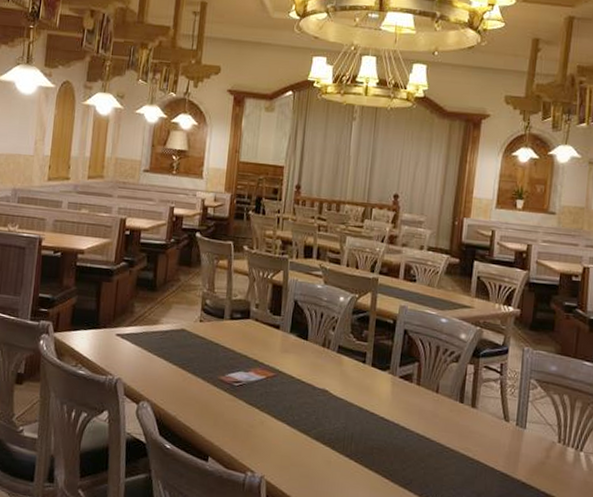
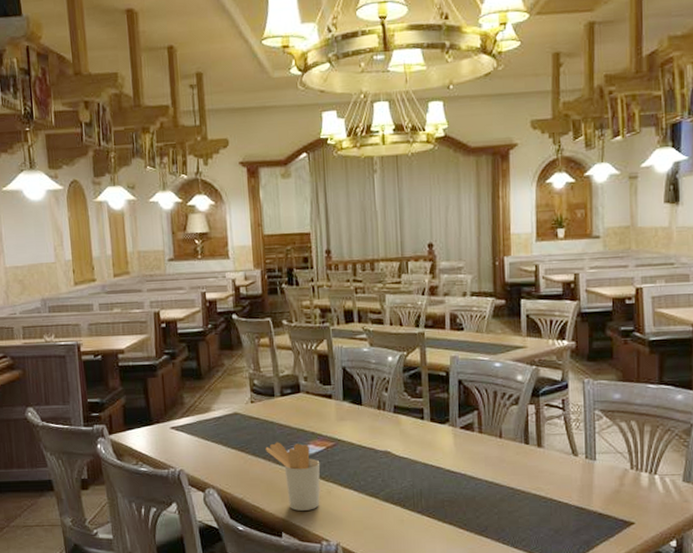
utensil holder: none [206,364,258,438] -> present [265,442,321,511]

